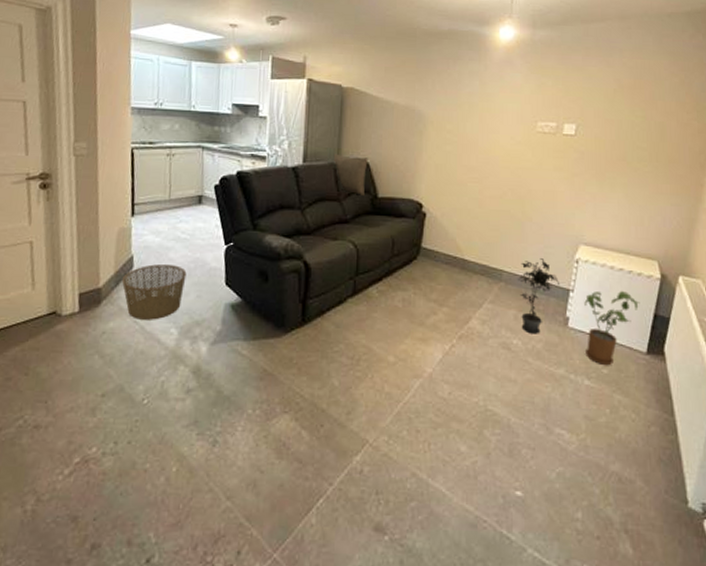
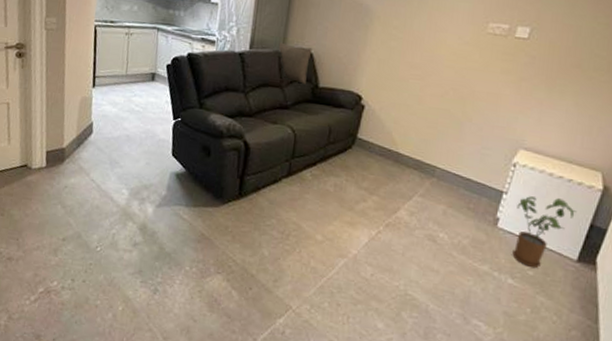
basket: present [121,264,187,320] -> none [82,131,138,180]
potted plant: present [518,258,561,334] -> none [449,159,494,231]

